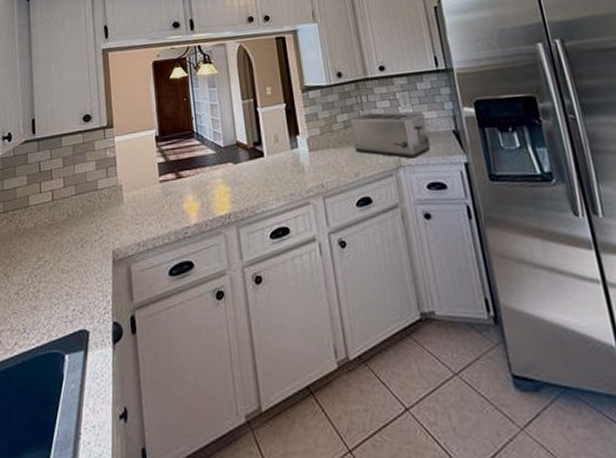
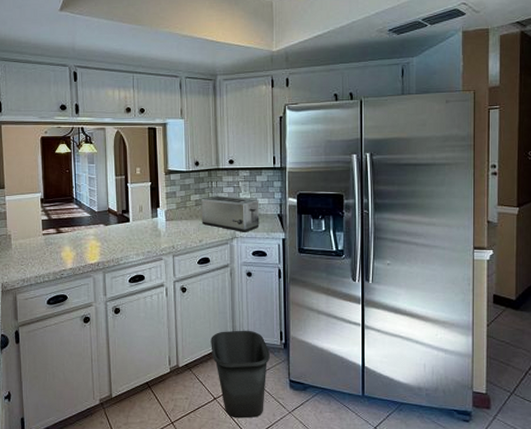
waste bin: none [388,298,482,442] -> present [211,330,270,418]

